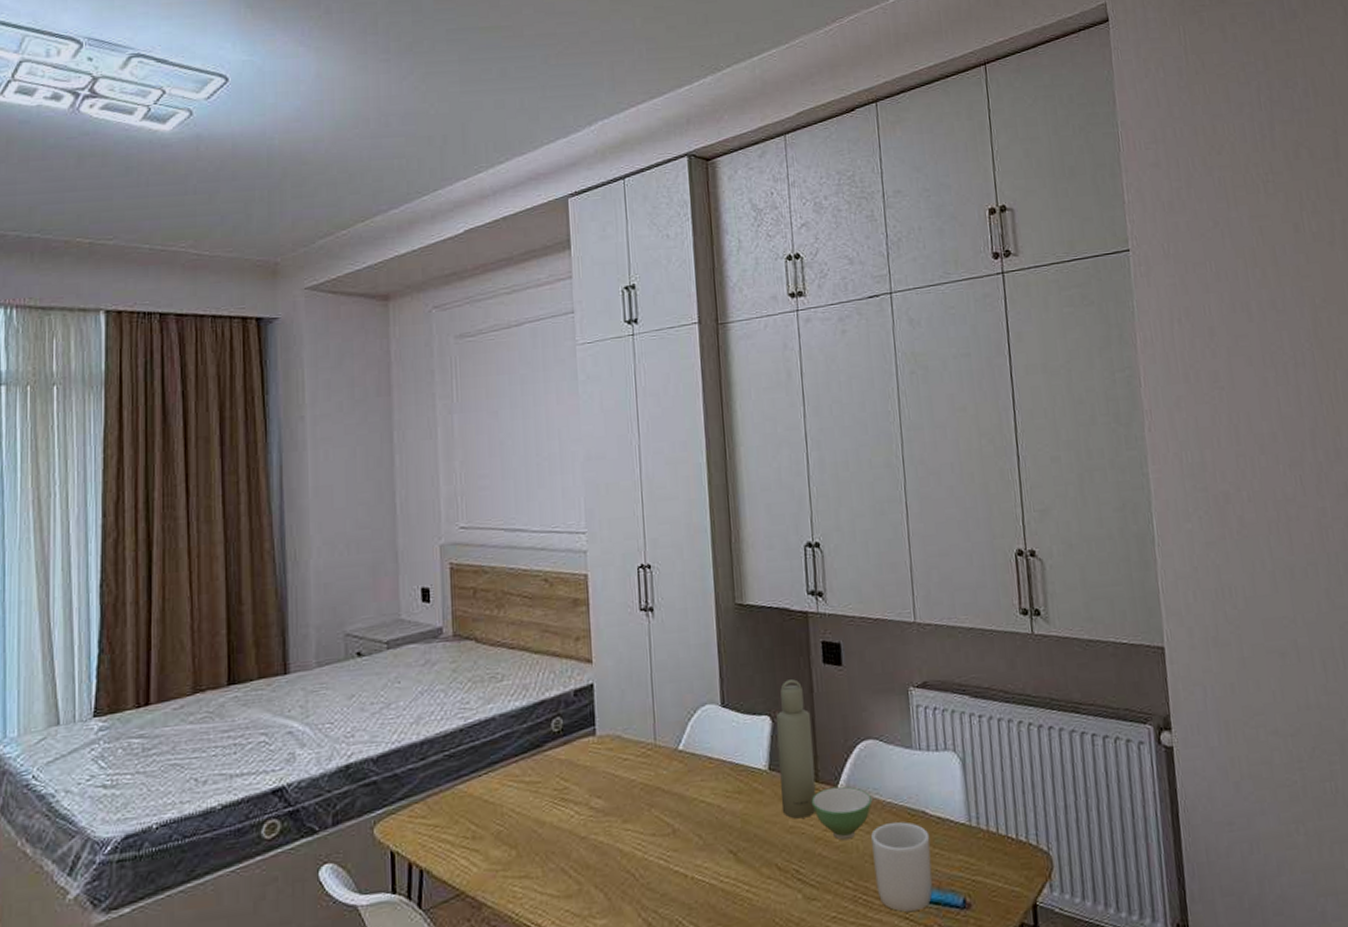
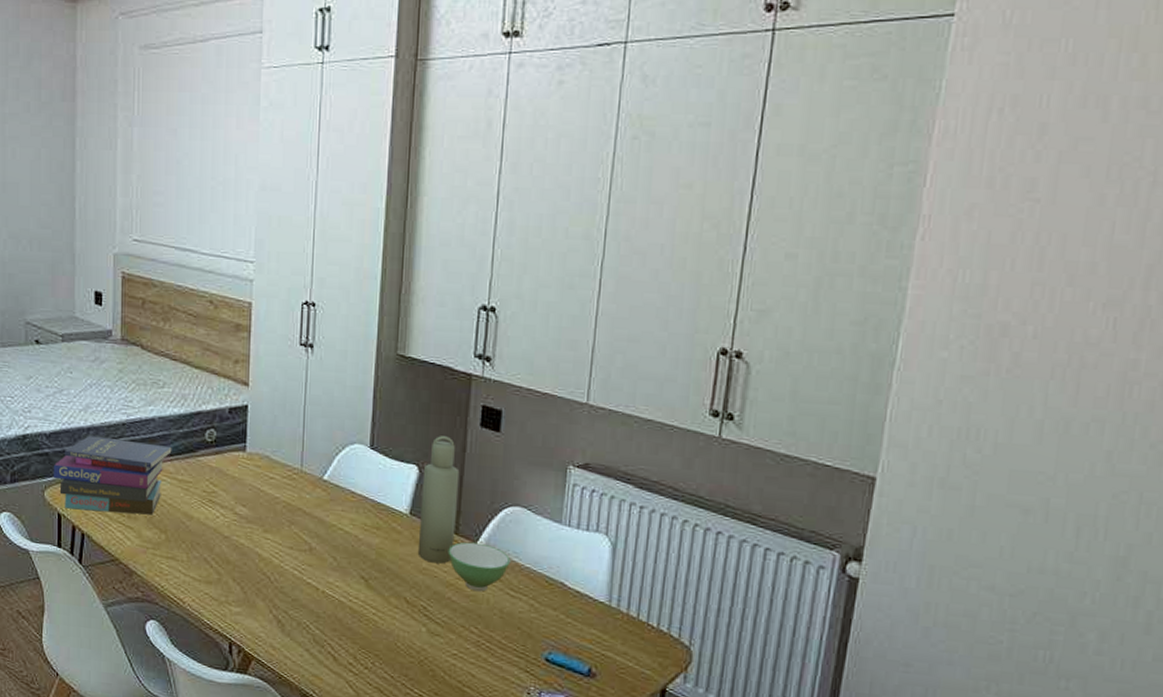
books: none [382,745,517,844] -> present [53,435,172,515]
mug: present [871,821,933,912] -> none [501,585,565,668]

